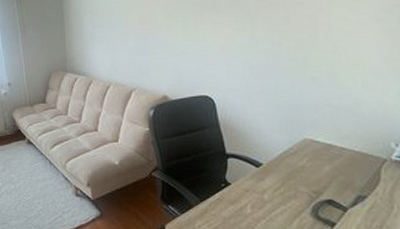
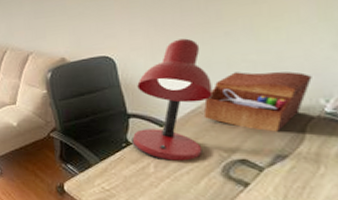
desk lamp: none [230,82,302,201] -> present [132,38,213,161]
sewing box: none [294,115,384,174] -> present [203,71,312,132]

